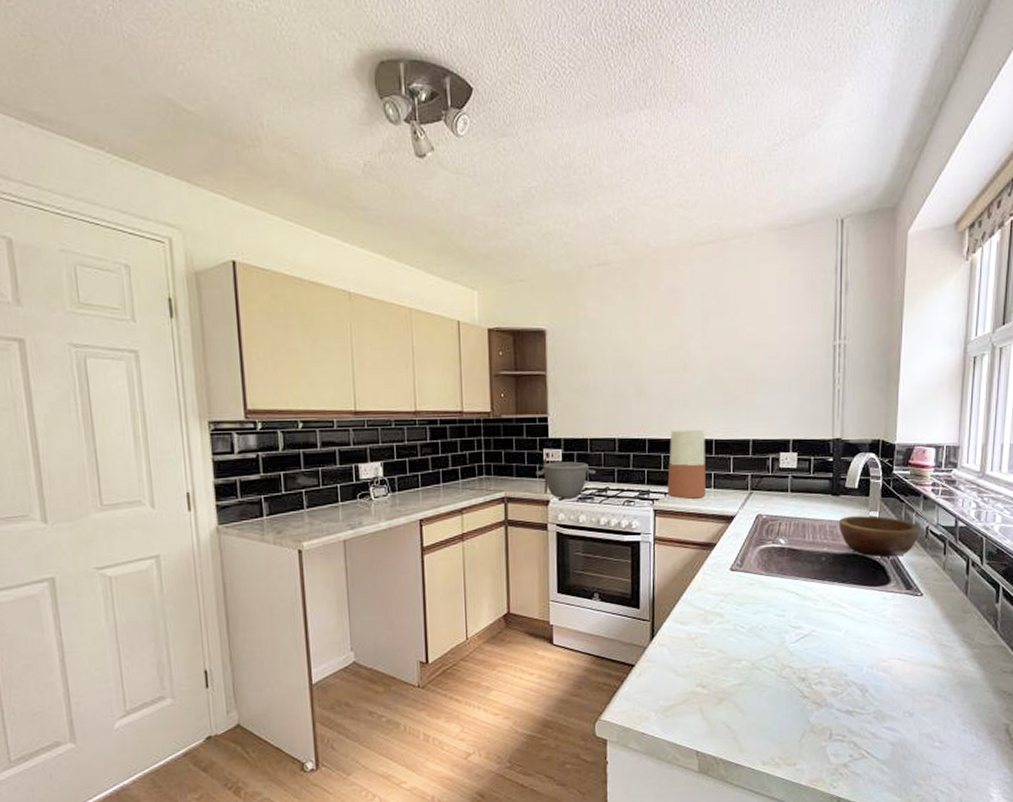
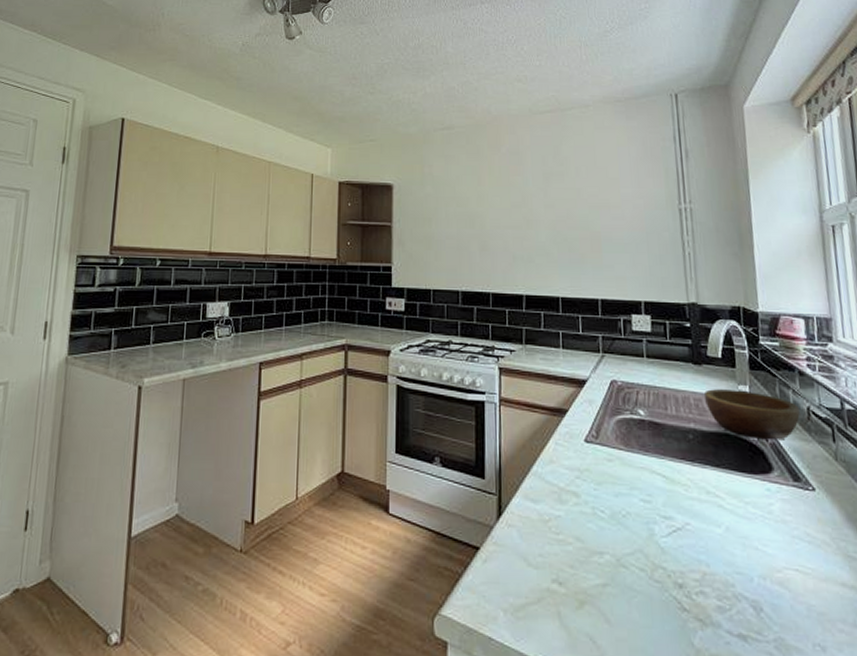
cooking pot: present [535,457,596,499] -> none [377,306,438,351]
vase: present [667,429,705,499] -> none [513,285,554,358]

